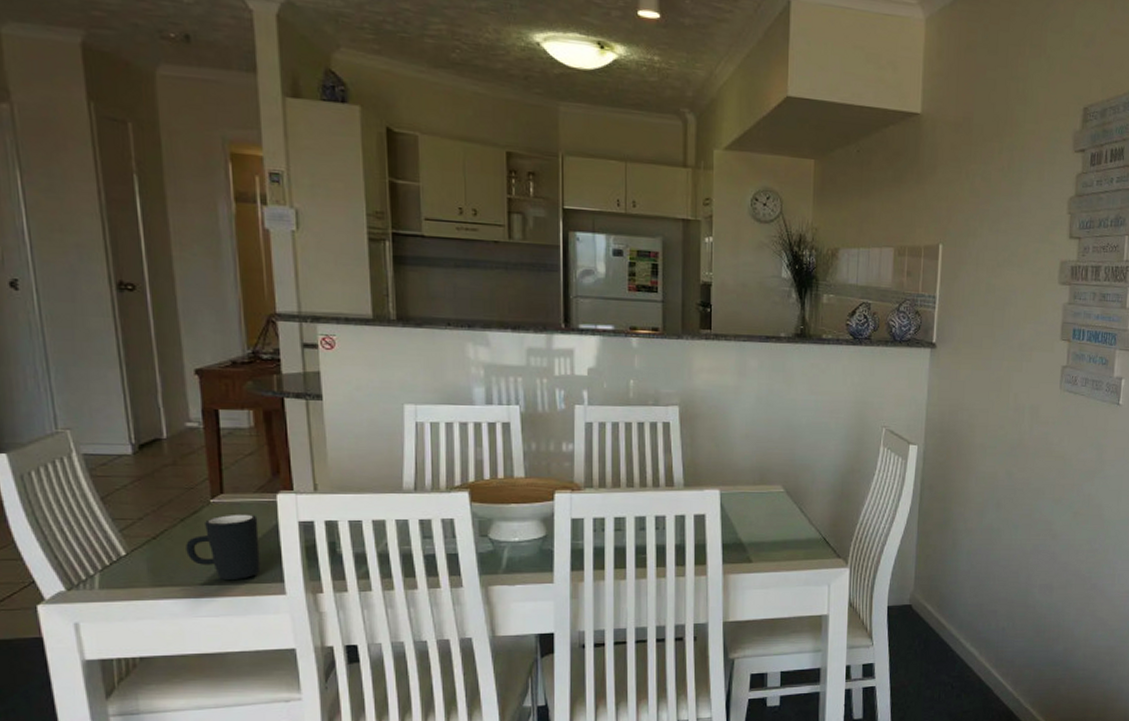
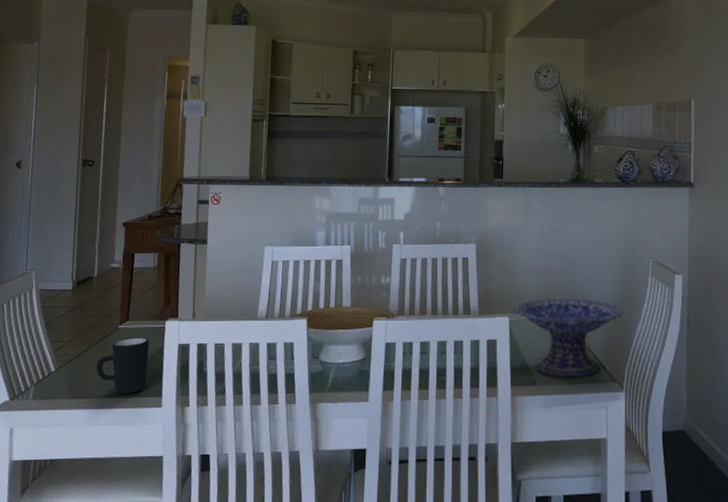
decorative bowl: none [726,469,850,554] -> present [514,298,622,378]

